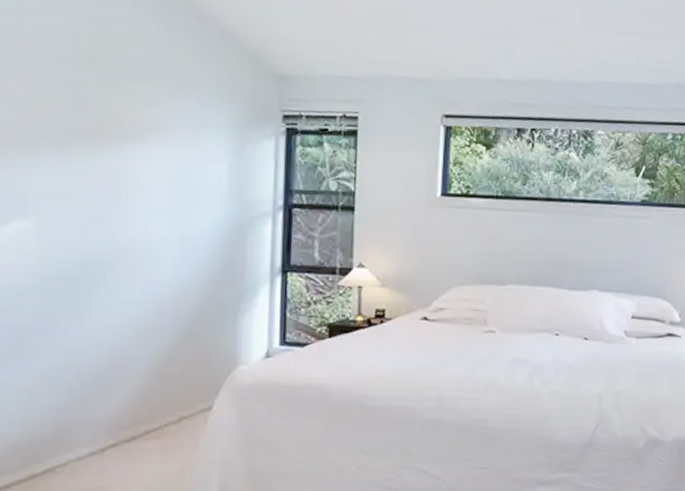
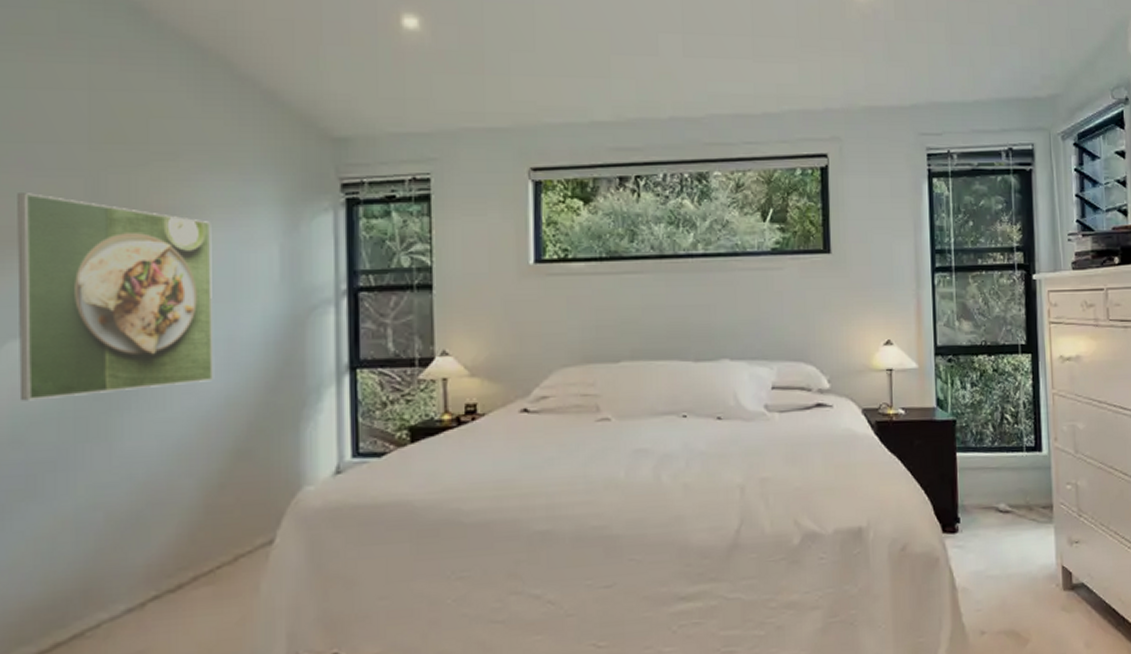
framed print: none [8,101,173,276] -> present [17,193,213,401]

